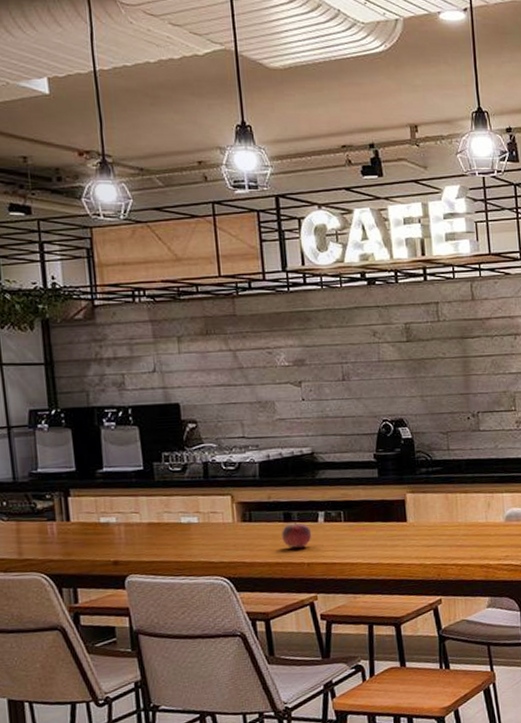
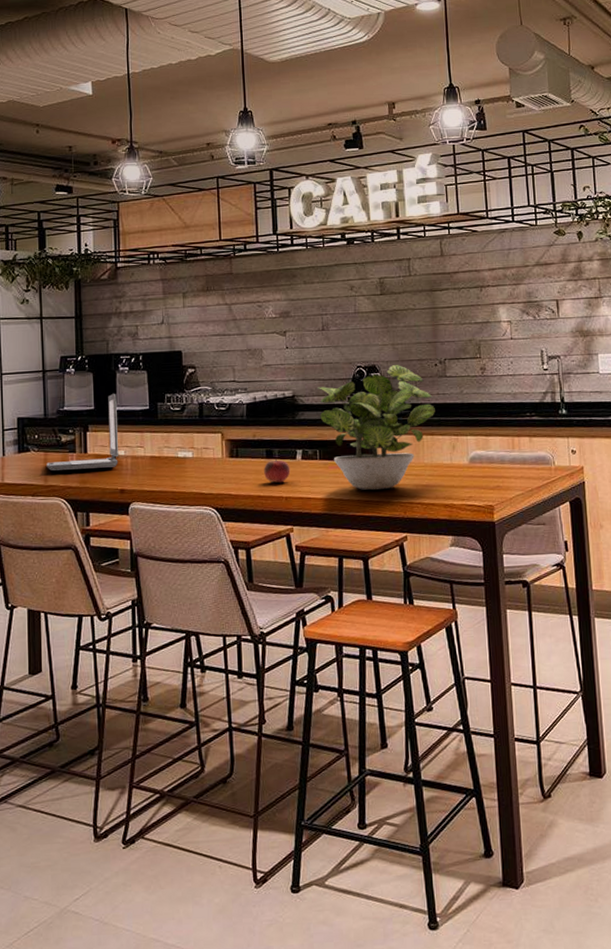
laptop: none [19,452,110,542] -> present [46,393,119,471]
potted plant: none [339,417,469,553] -> present [317,364,435,491]

